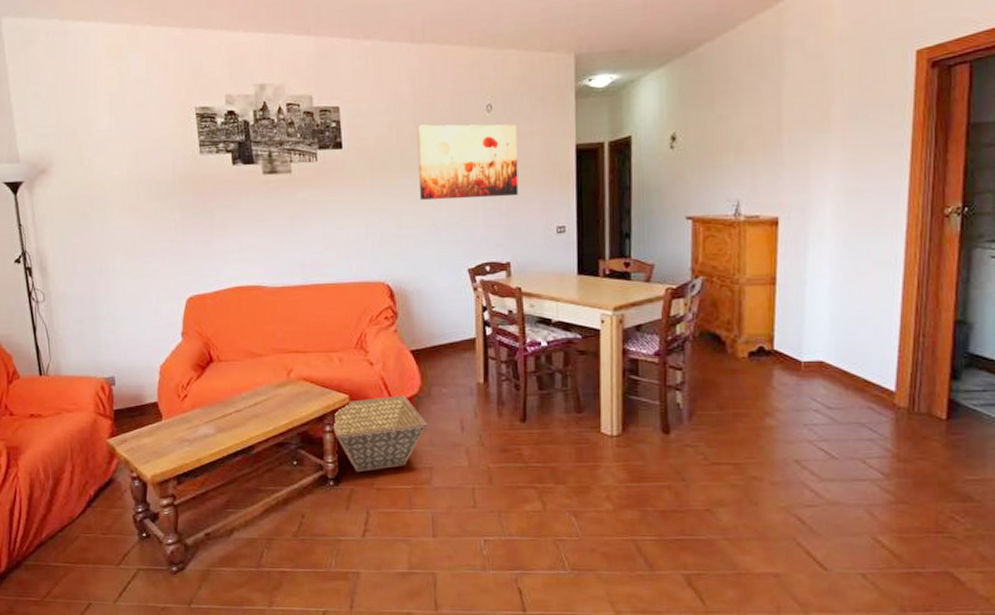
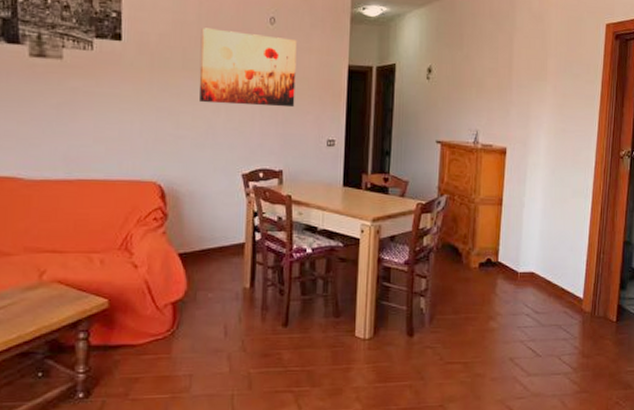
basket: present [331,395,428,473] -> none [86,299,191,383]

